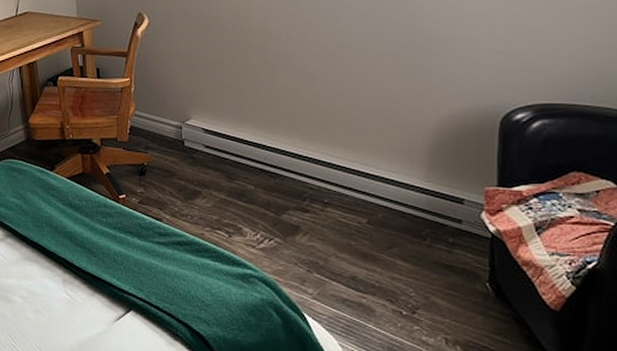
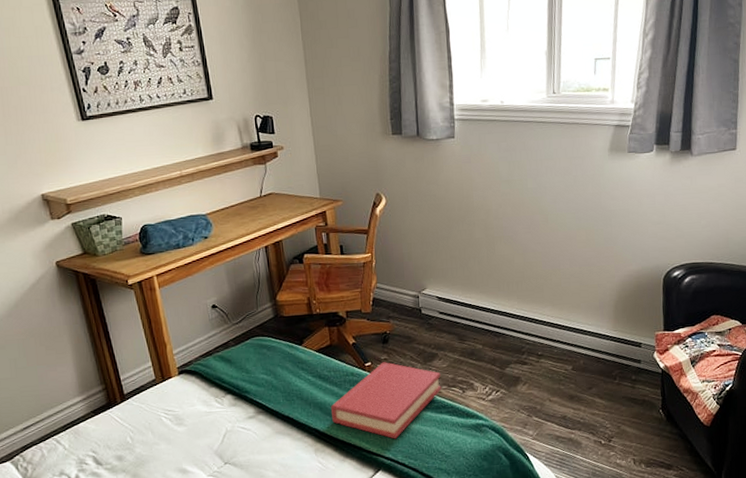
hardback book: none [80,196,204,279] -> present [330,362,442,439]

